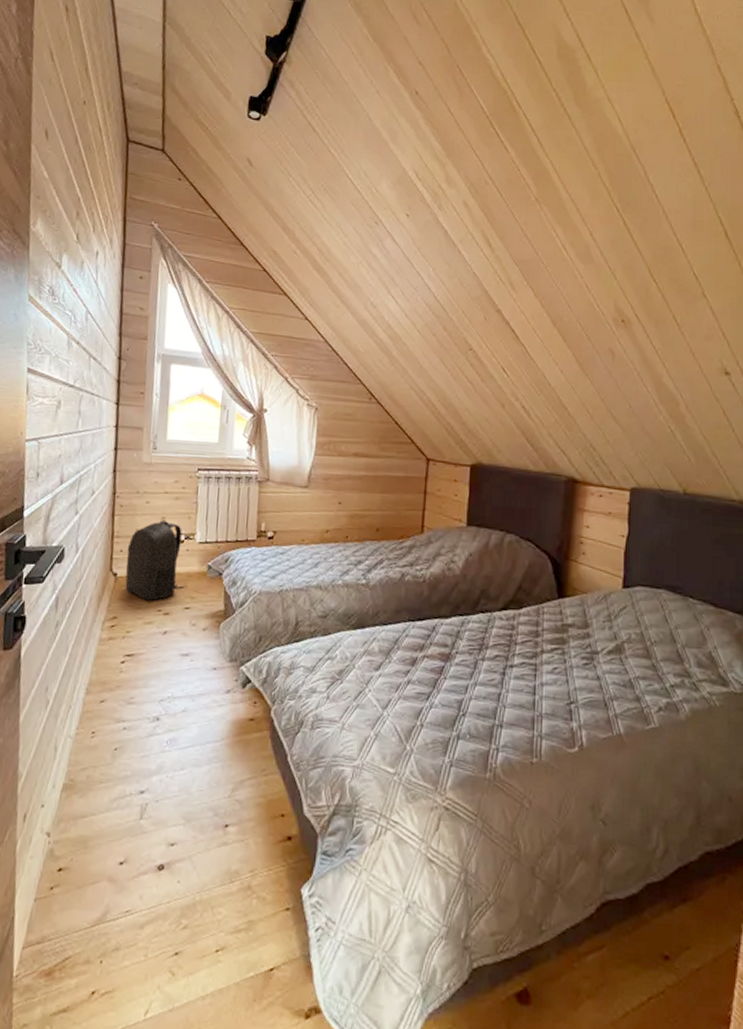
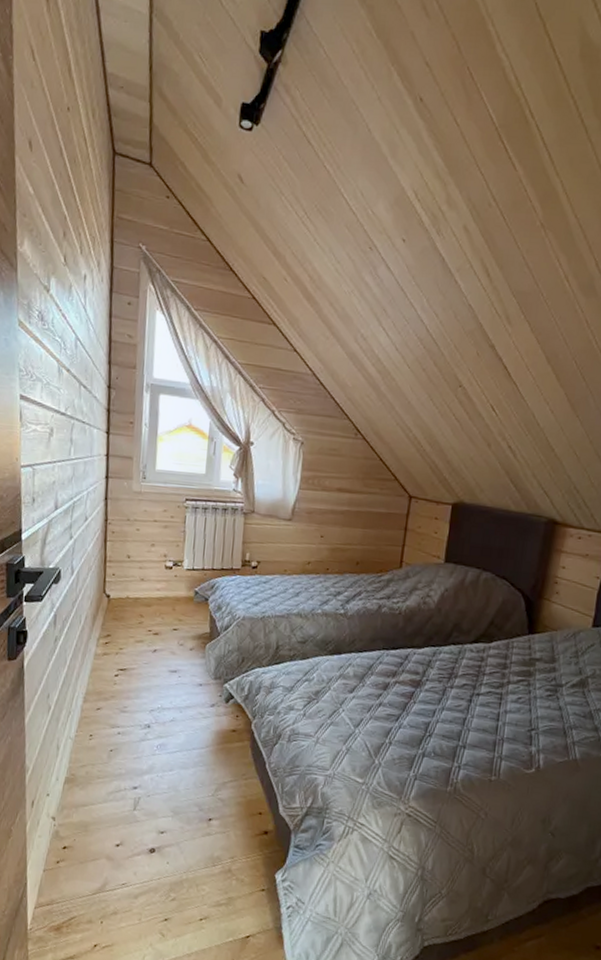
backpack: present [125,519,185,601] -> none [117,546,173,622]

